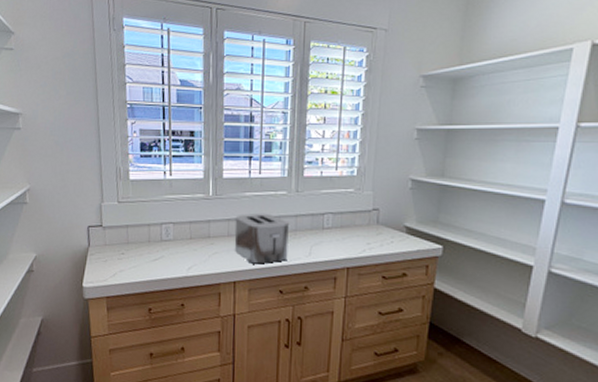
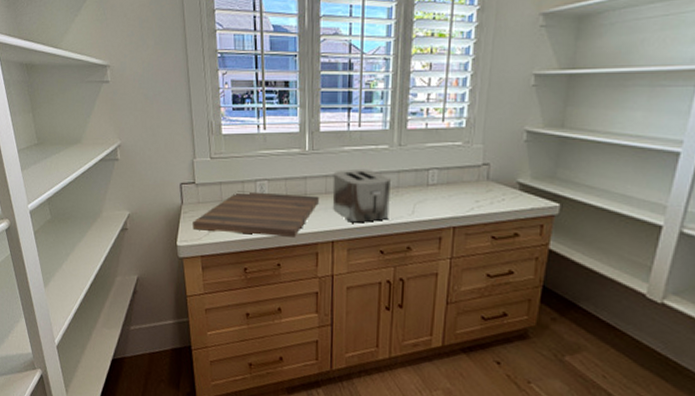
cutting board: none [99,234,222,278] -> present [192,191,319,237]

